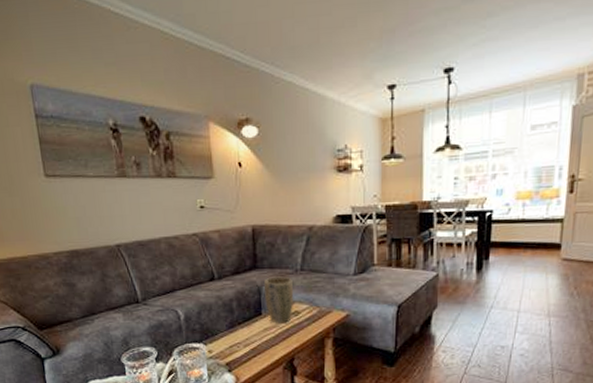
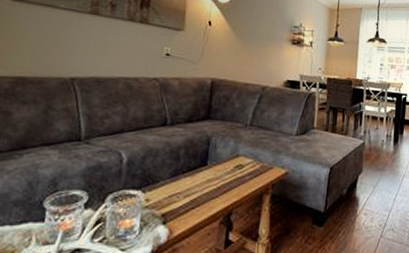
plant pot: present [264,276,294,323] -> none [212,129,241,176]

